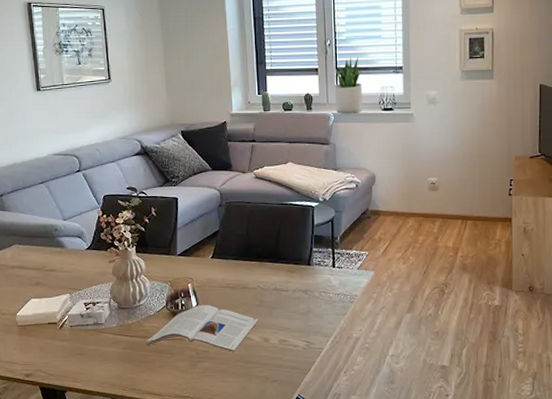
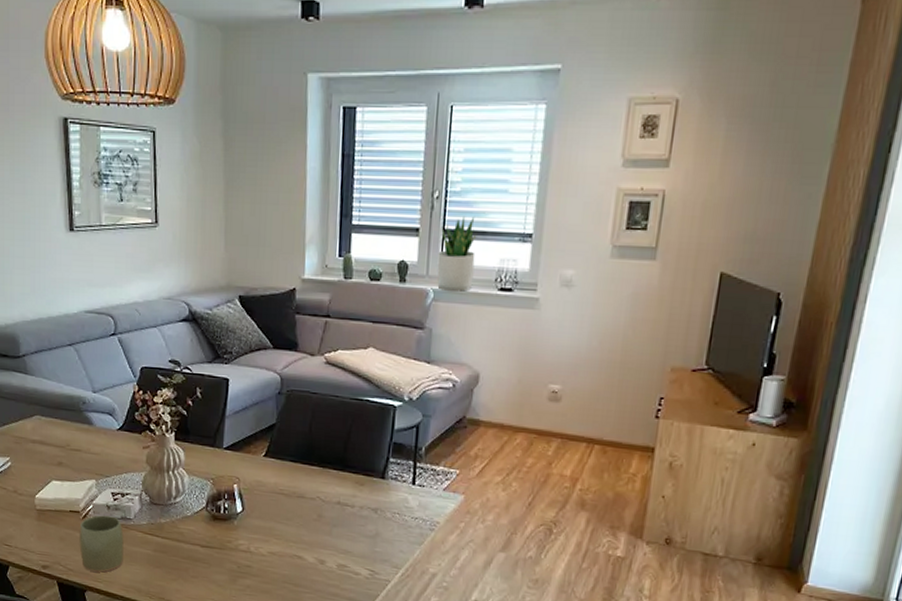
mug: none [57,323,98,374] -> present [79,515,124,573]
magazine: present [146,304,259,352] -> none [179,510,316,571]

